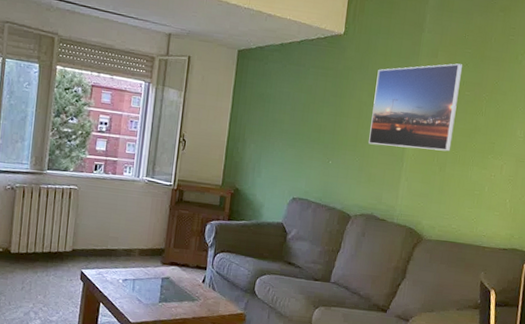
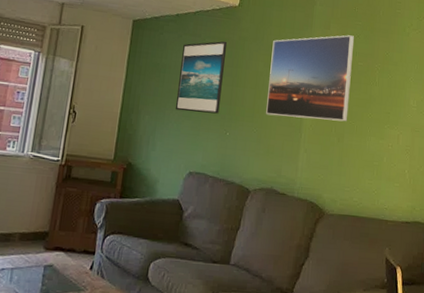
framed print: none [280,70,332,143] -> present [176,41,228,114]

